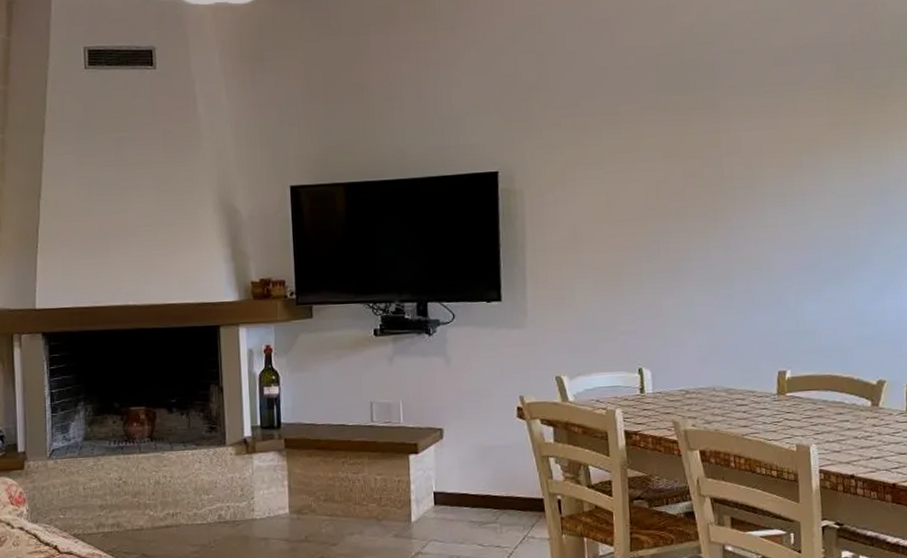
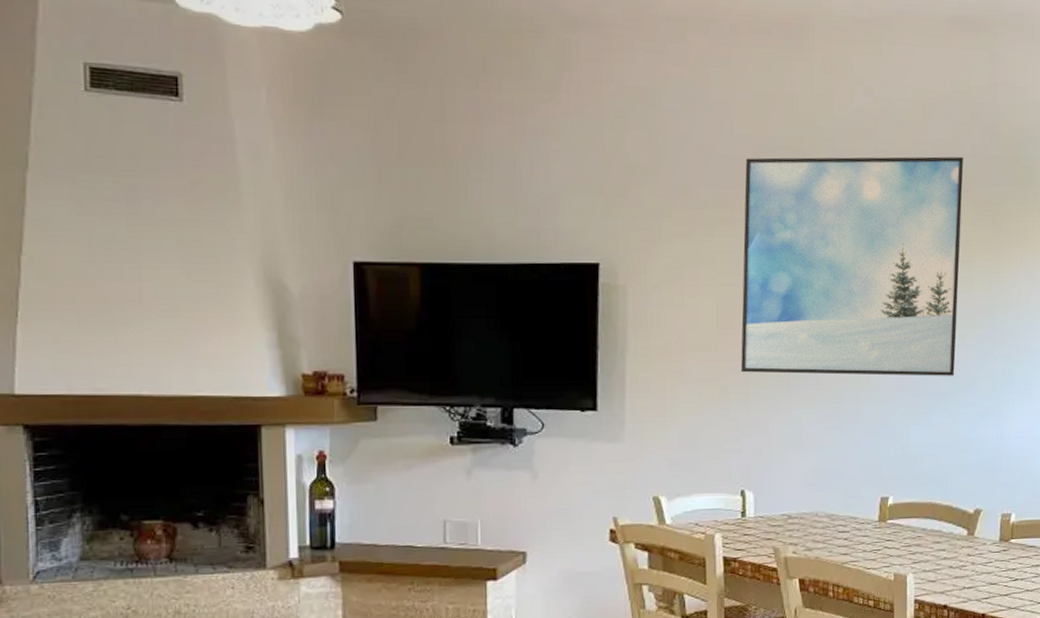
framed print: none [628,46,848,261] -> present [740,156,964,376]

